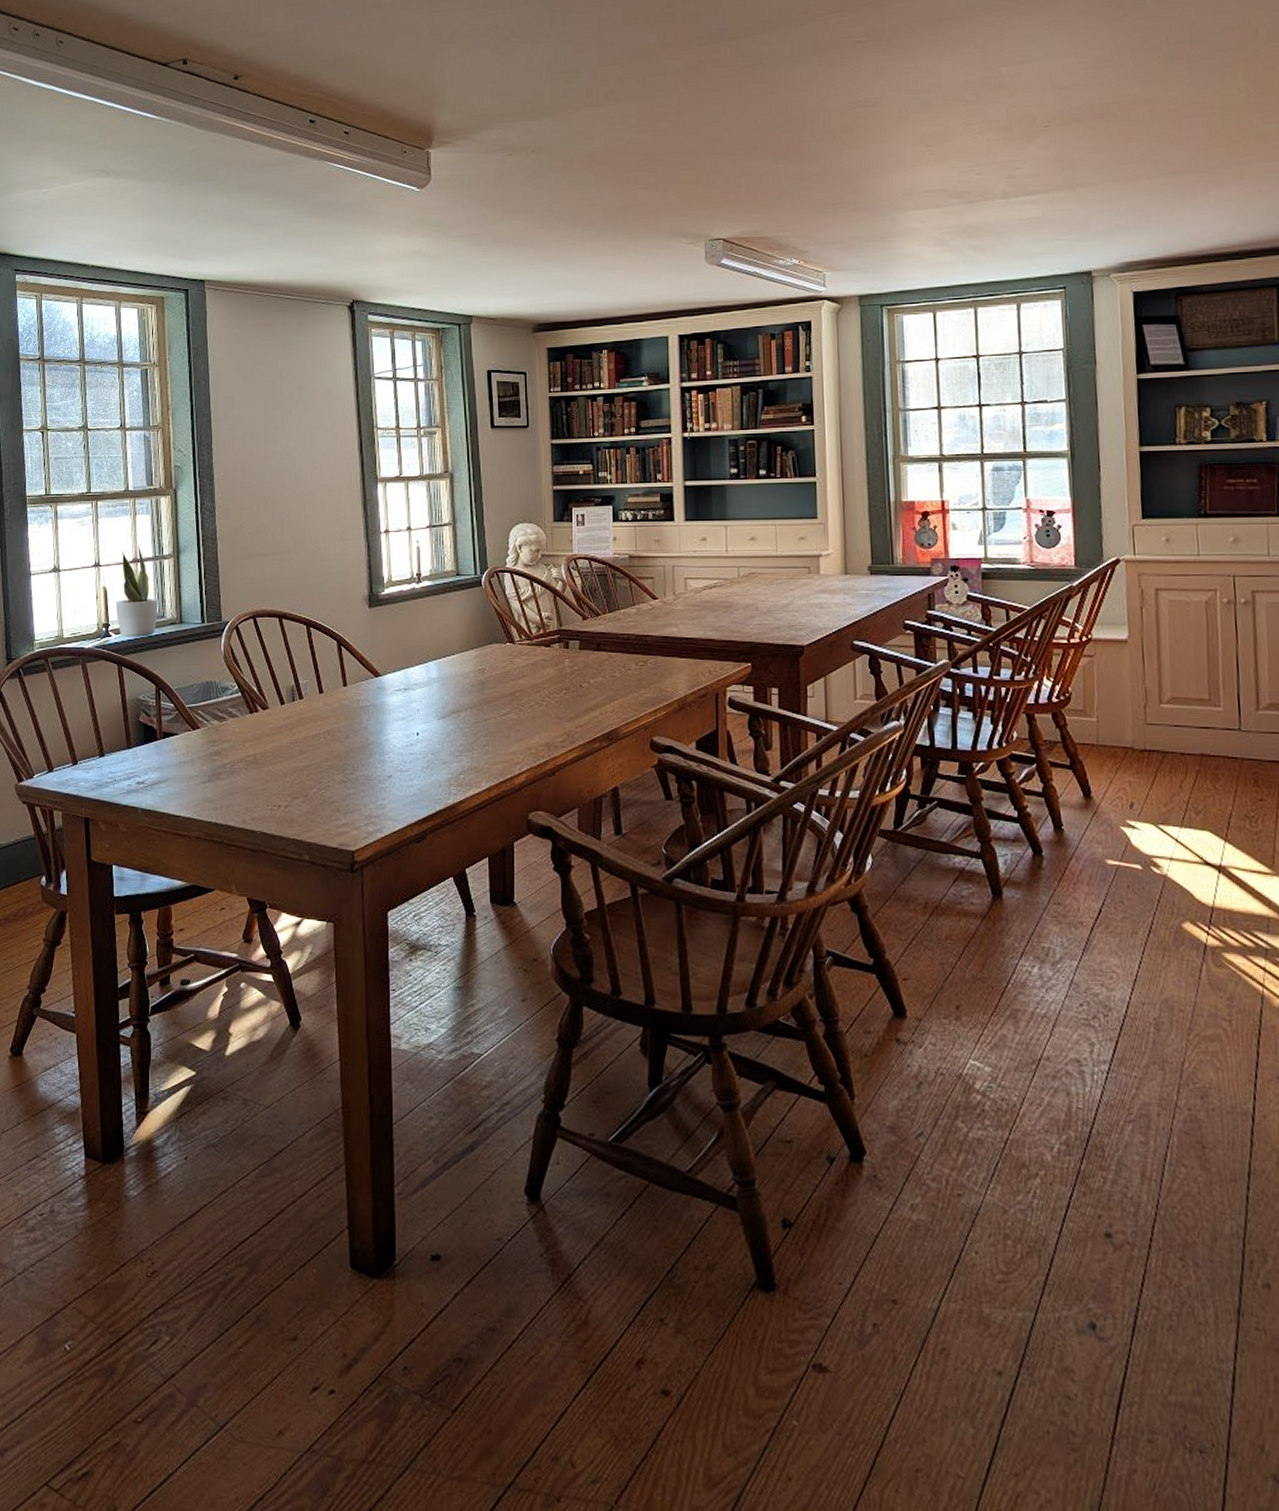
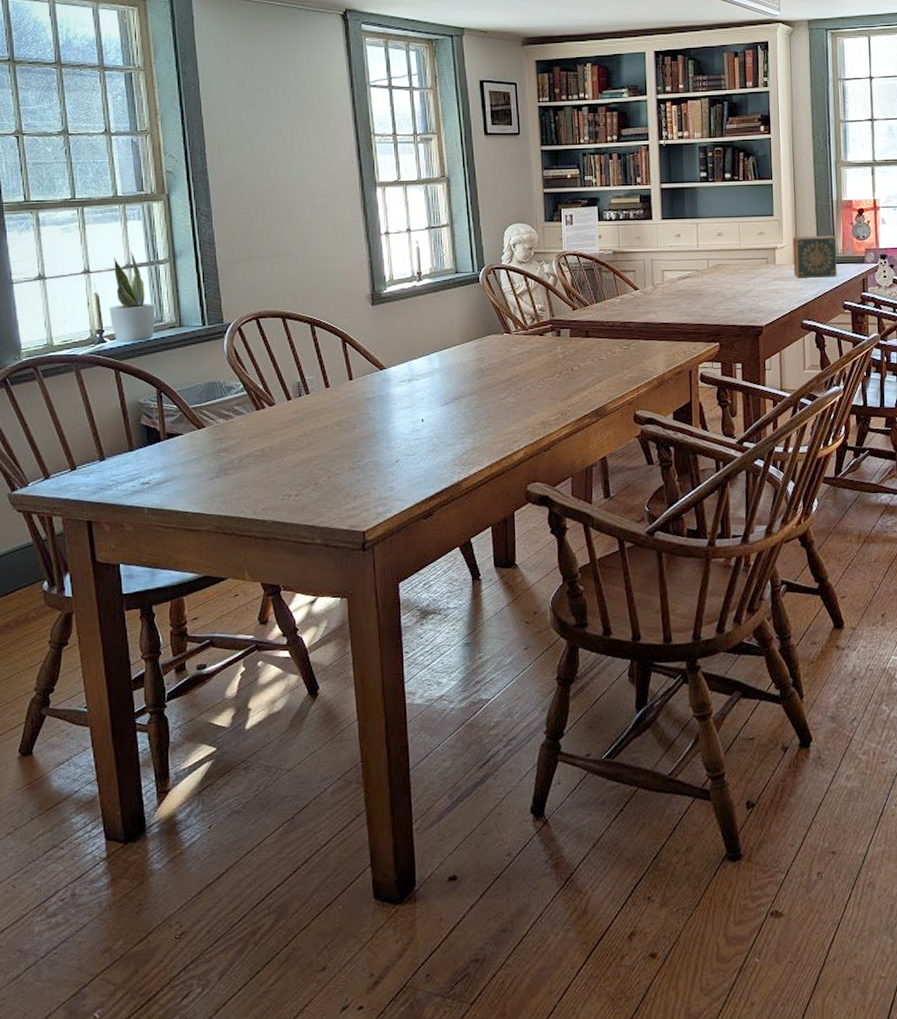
decorative box: none [840,541,896,591] -> present [792,234,837,278]

